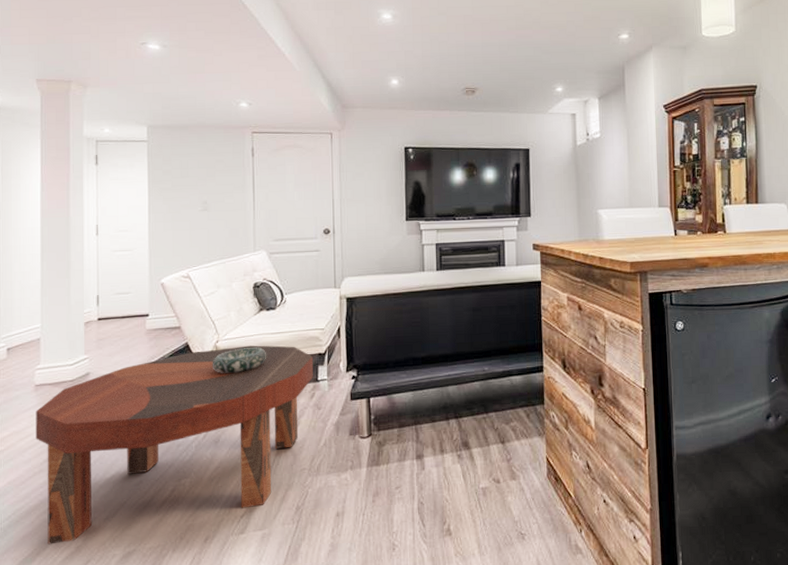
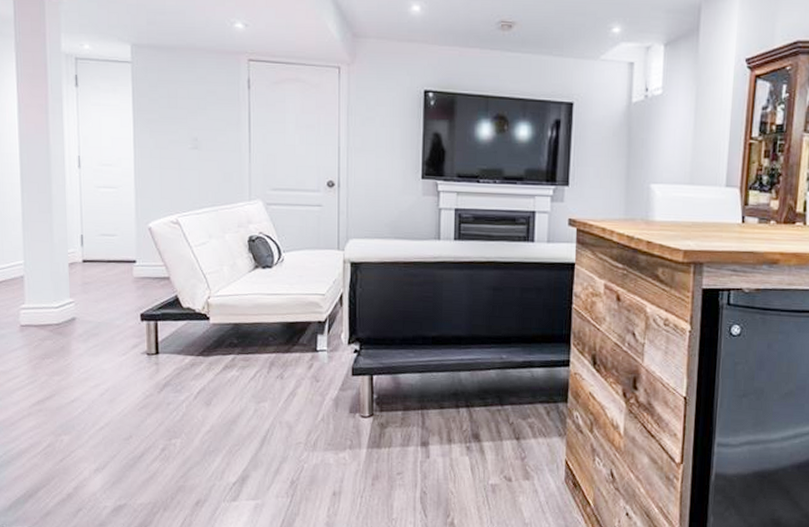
coffee table: present [35,345,314,545] -> none [22,305,313,489]
decorative bowl: present [212,347,267,374] -> none [203,307,262,334]

